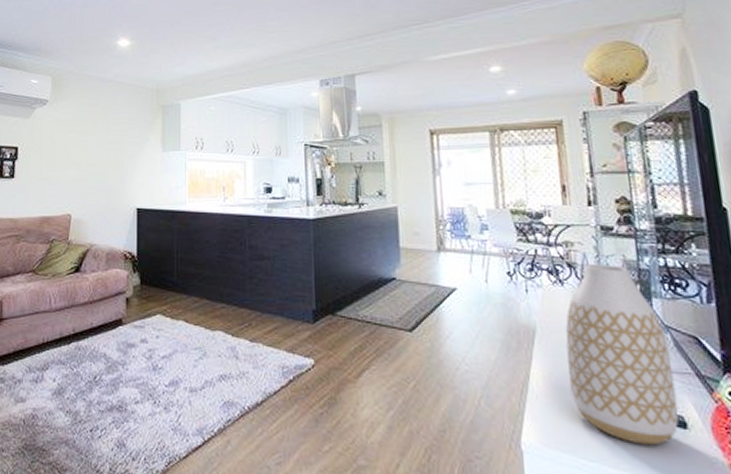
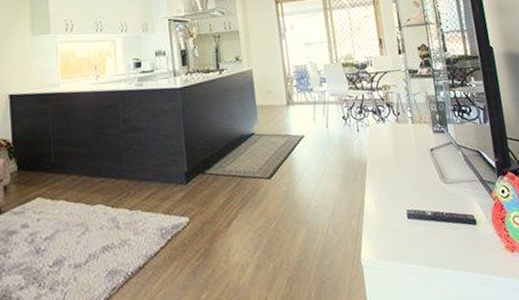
vase: present [565,263,679,446] -> none [388,100,471,244]

